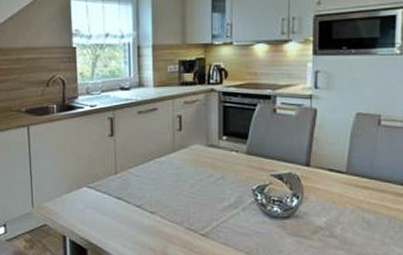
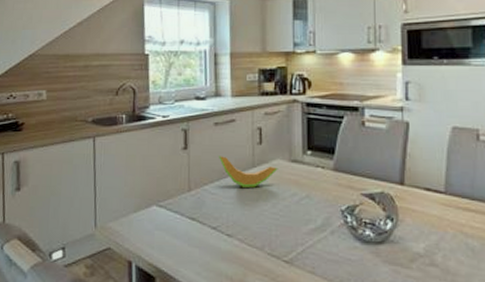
cantaloupe slice: none [141,142,196,170] -> present [218,156,278,188]

